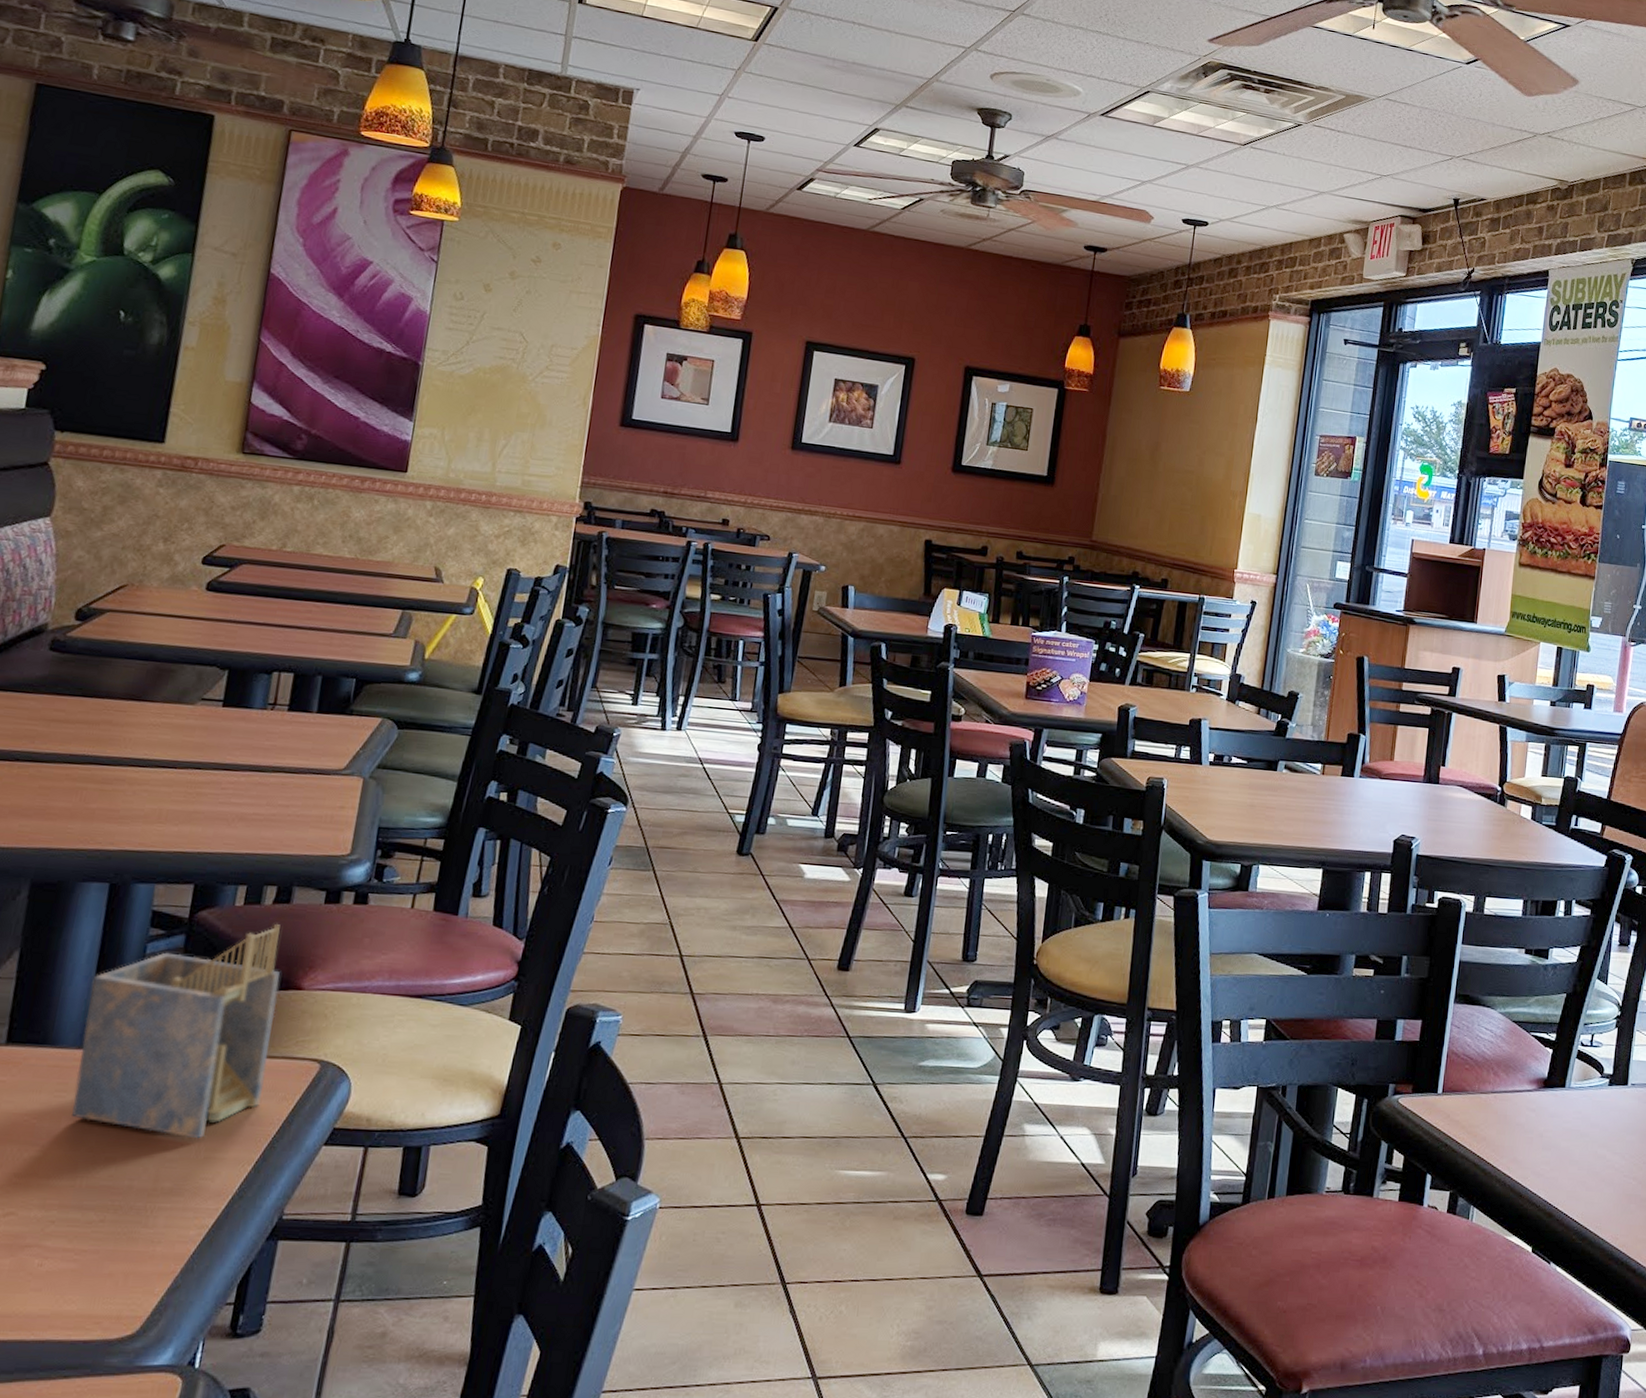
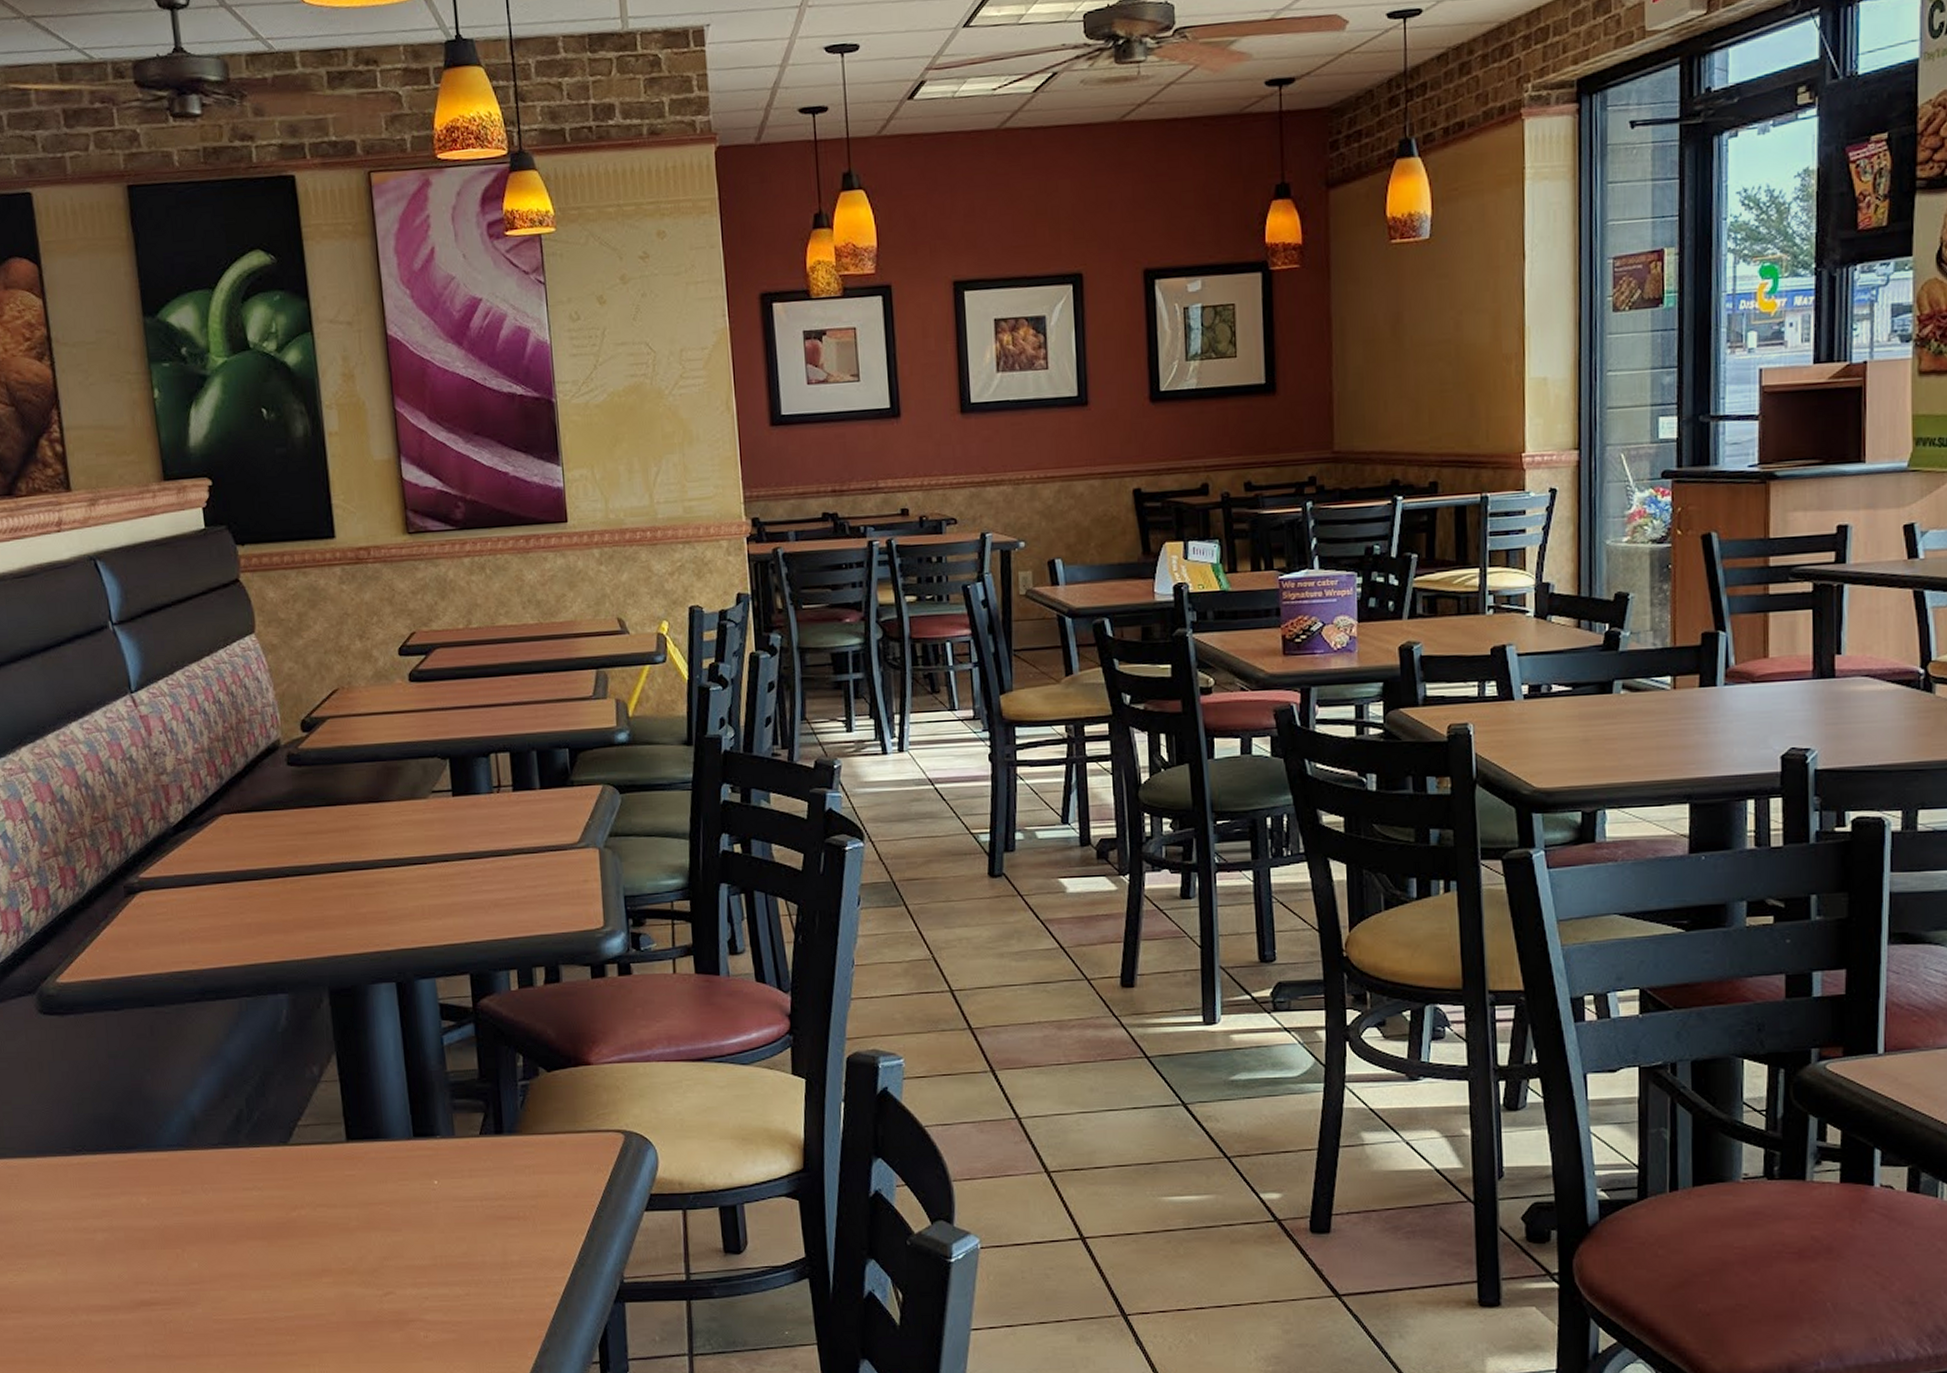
napkin holder: present [72,923,281,1139] -> none [404,1003,578,1214]

